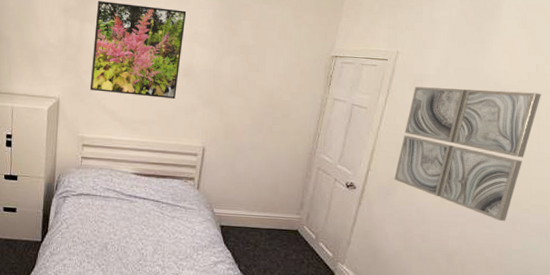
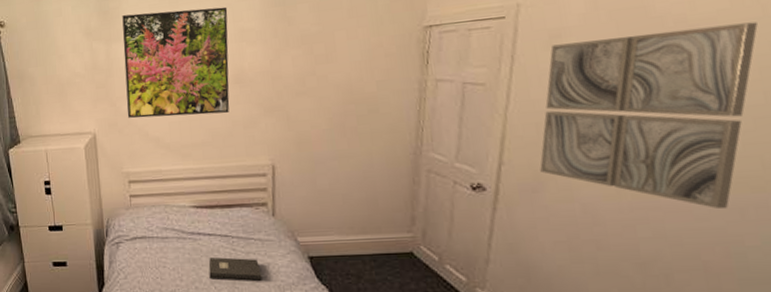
book: none [139,218,182,241] -> present [208,257,262,281]

